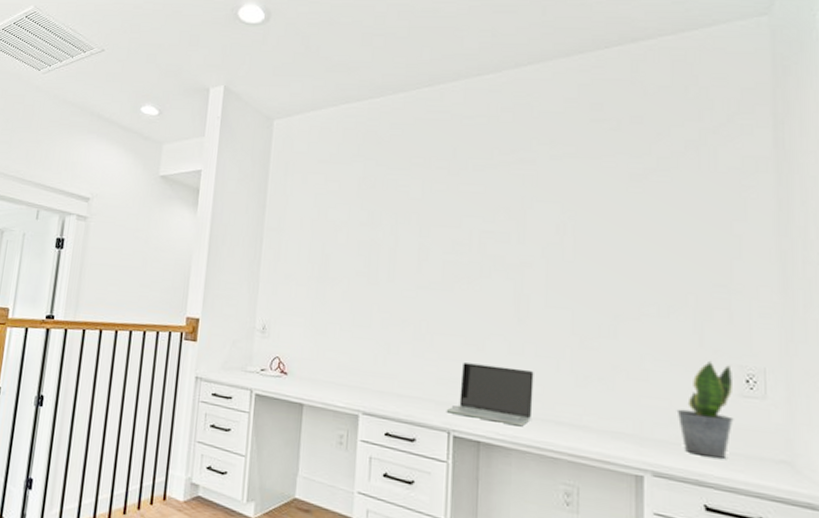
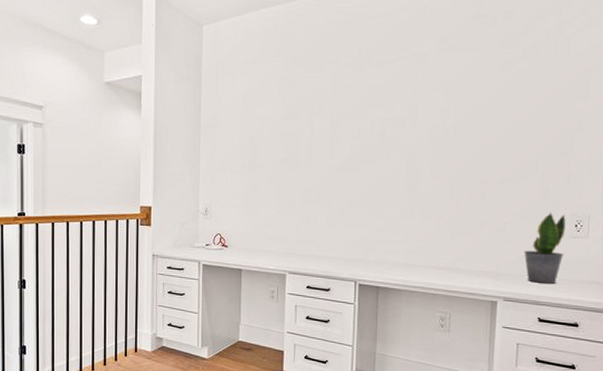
laptop: present [446,362,534,427] -> none [353,227,421,273]

